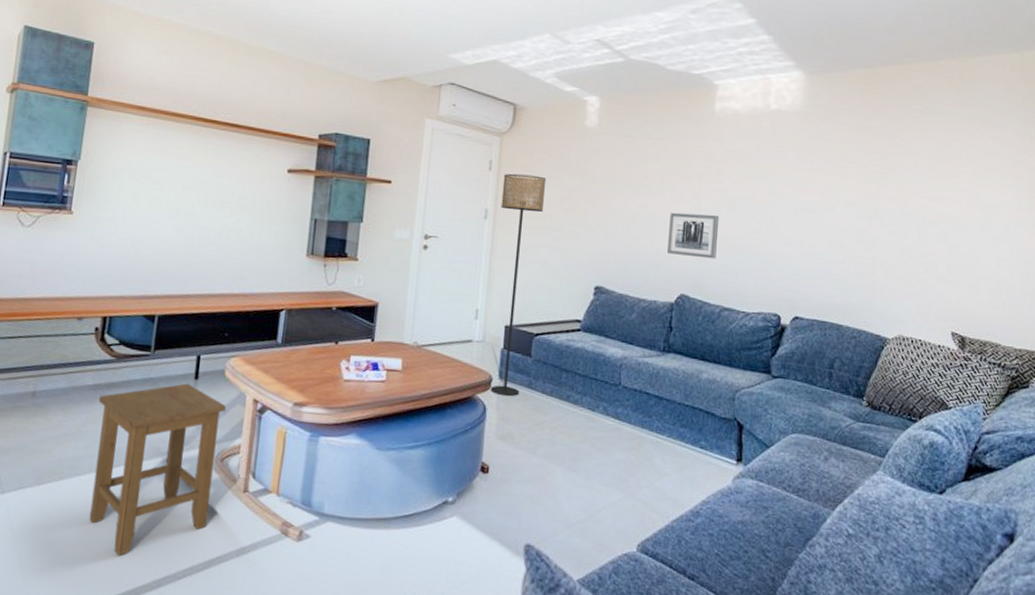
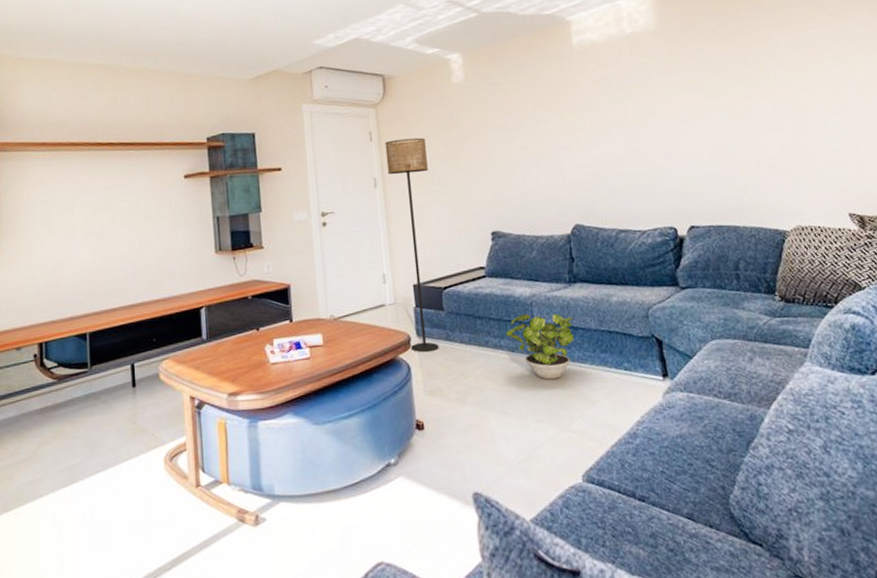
stool: present [89,383,226,557] -> none [47,392,167,568]
potted plant: none [588,374,660,445] -> present [505,313,575,380]
wall art: present [667,212,720,259] -> none [549,144,602,188]

